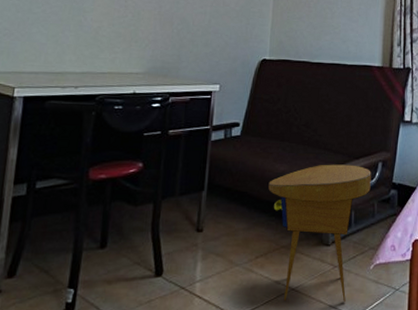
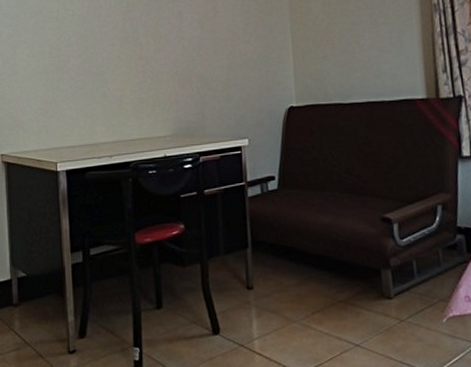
side table: present [268,164,371,302] -> none [315,210,432,358]

